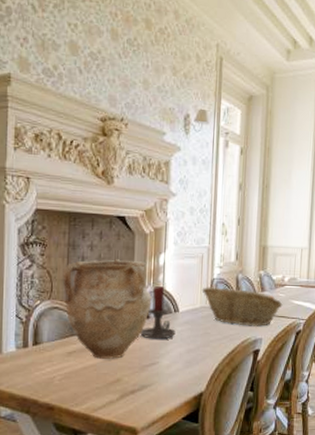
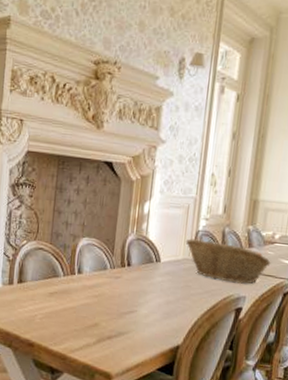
vase: present [62,258,152,359] -> none [48,203,134,303]
candle holder: present [140,286,176,339] -> none [120,234,156,288]

